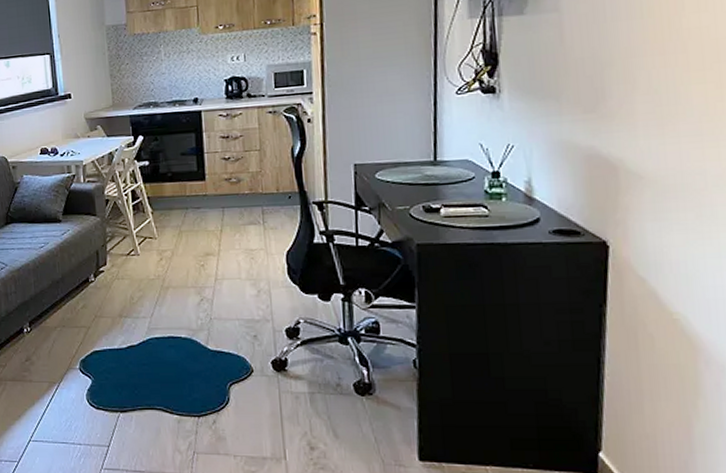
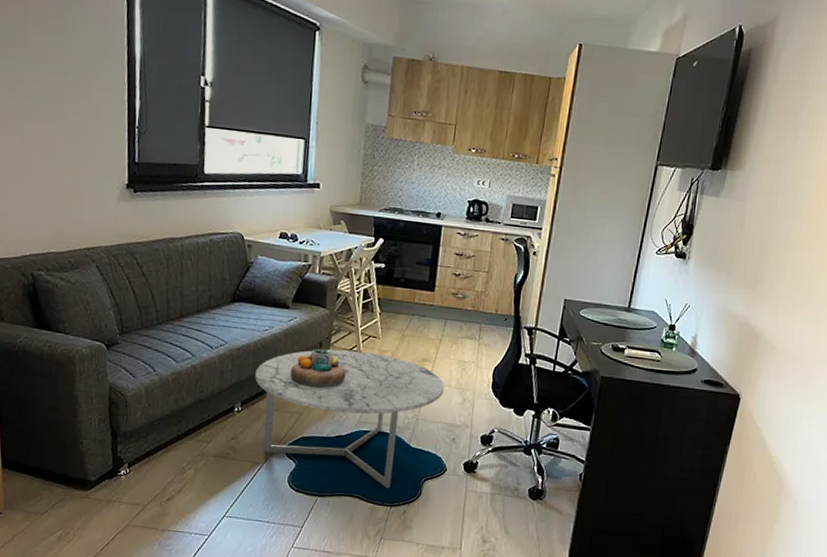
coffee table: none [38,255,235,397] -> present [255,349,445,489]
decorative bowl: none [71,256,128,299] -> present [290,347,346,389]

